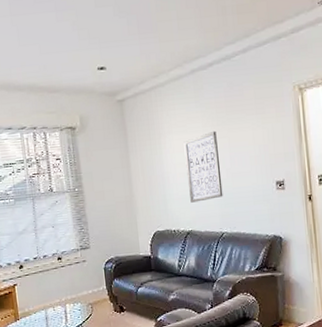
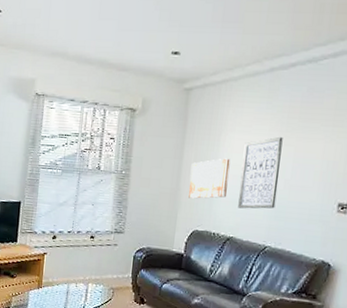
wall art: none [139,158,178,203] -> present [189,158,231,199]

